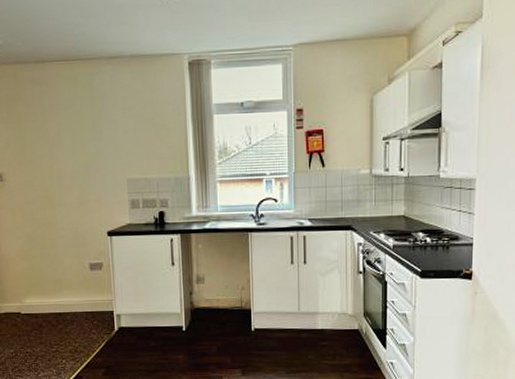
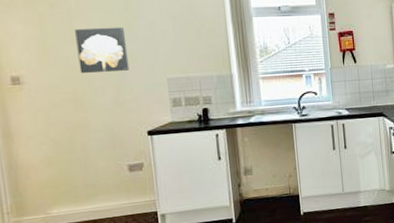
wall art: none [47,126,94,173] -> present [75,27,130,74]

